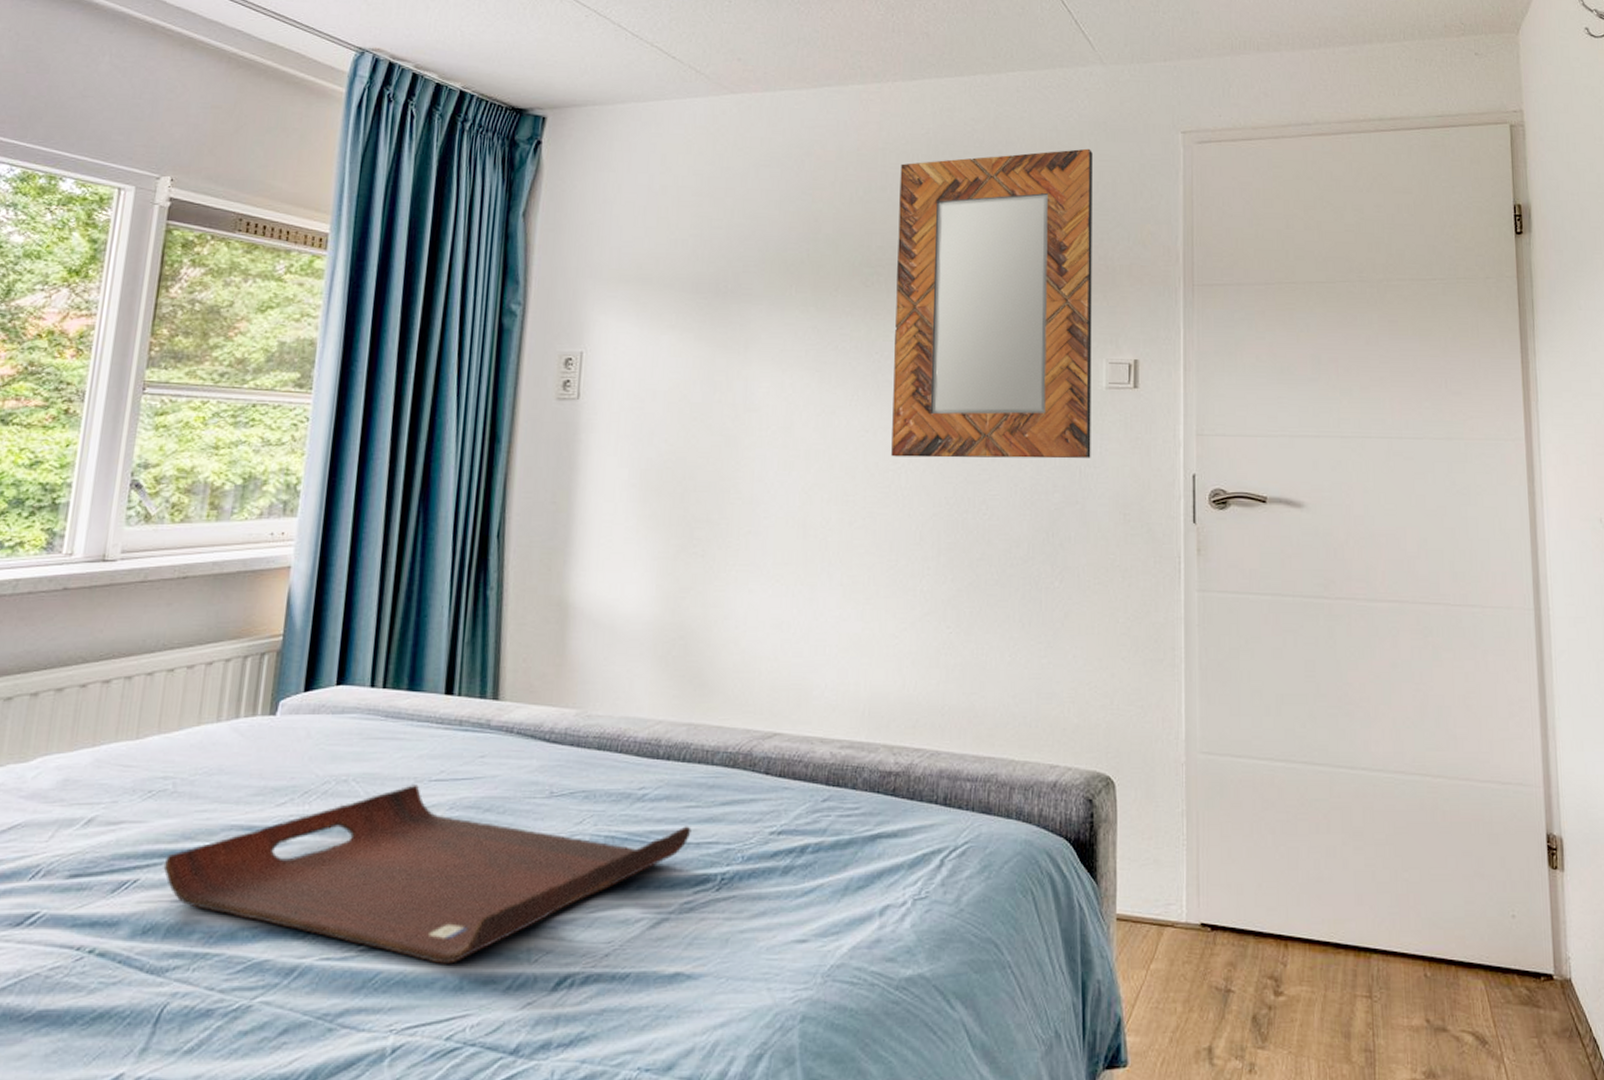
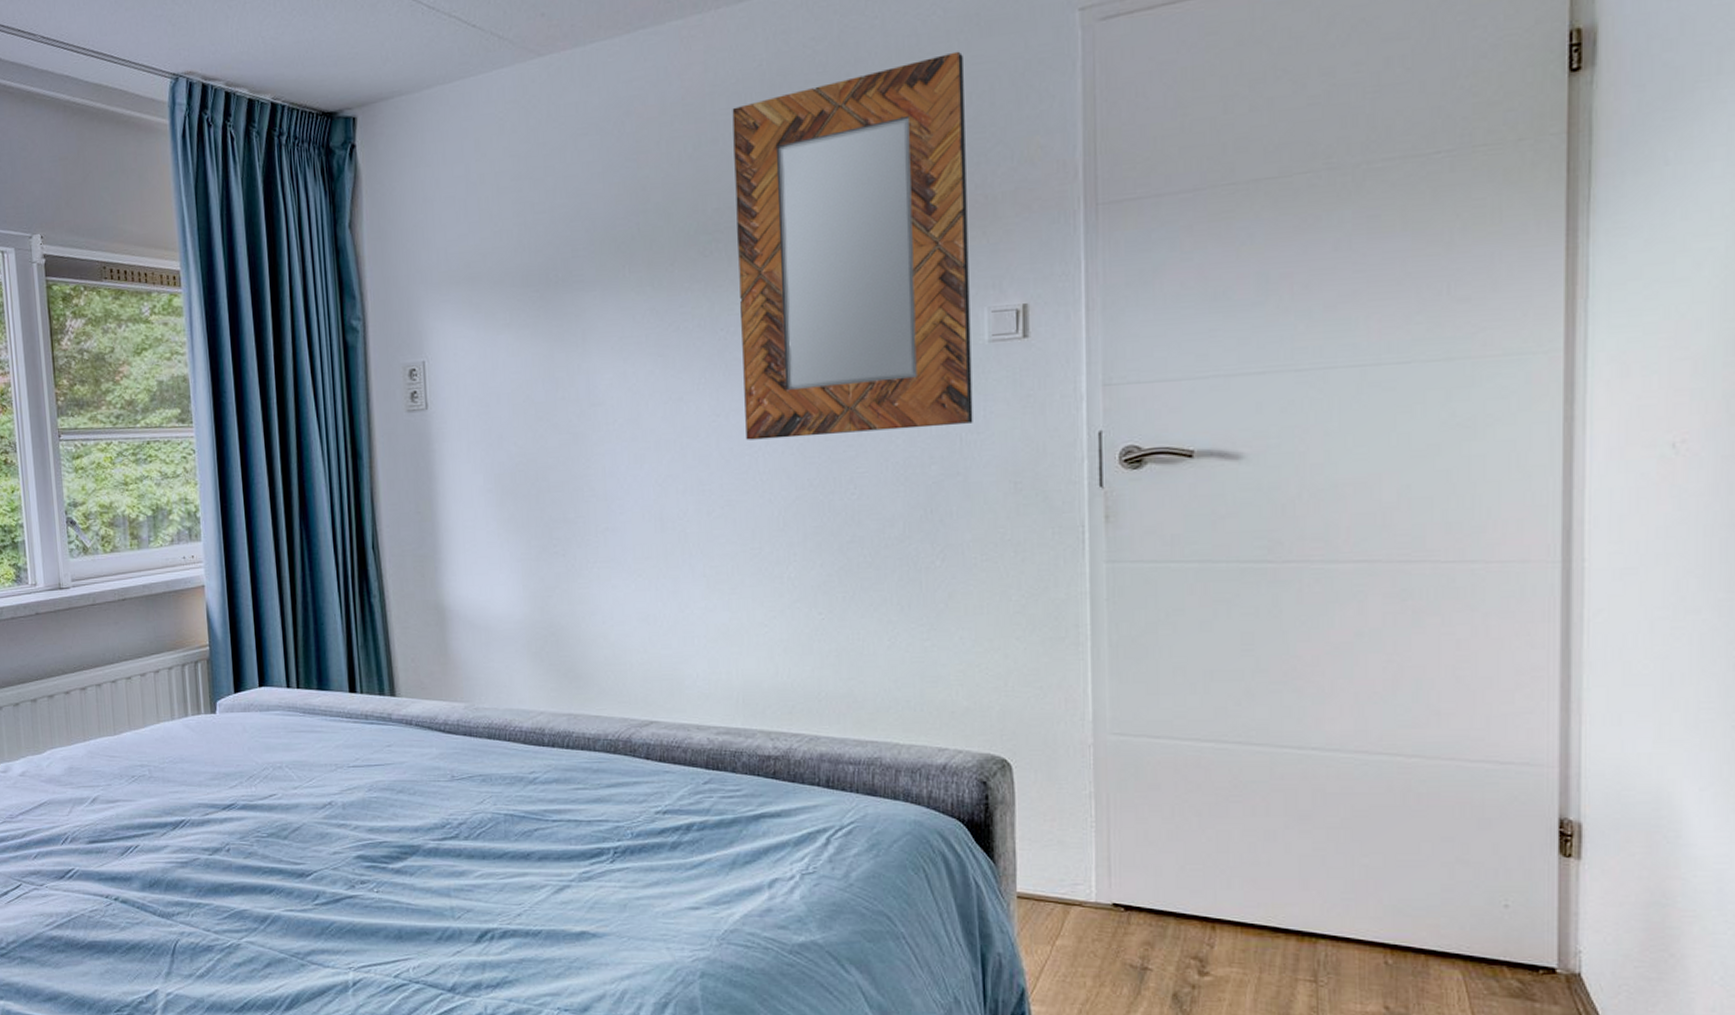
serving tray: present [163,785,691,964] -> none [154,770,582,917]

